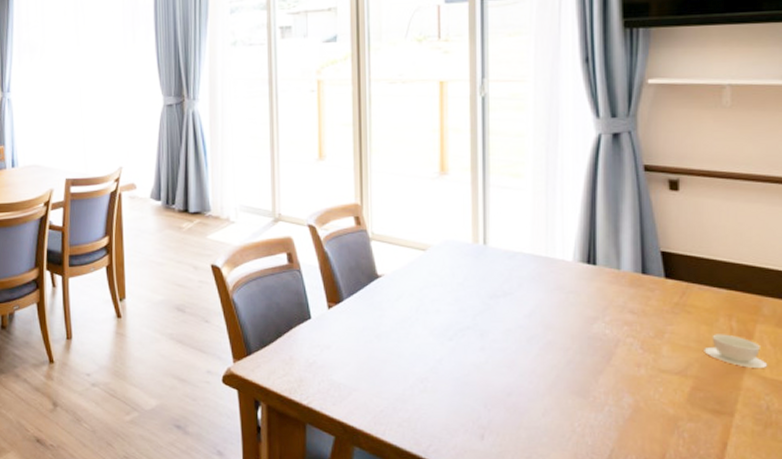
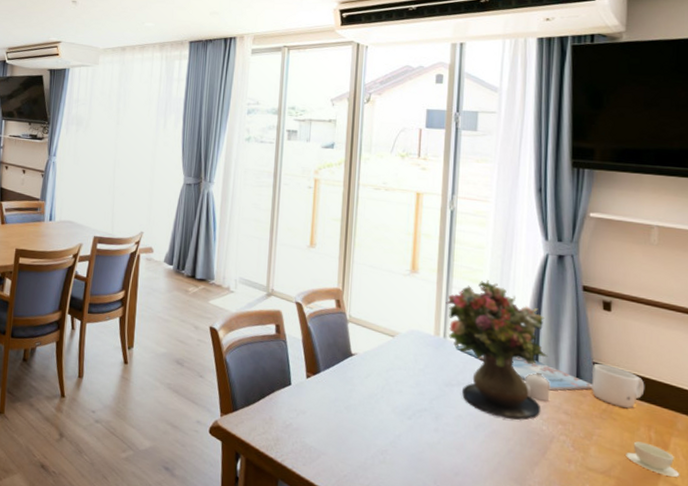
bouquet: none [483,173,607,327] -> present [446,280,548,421]
magazine: none [497,251,662,289] -> present [455,345,593,391]
sugar bowl: none [581,270,612,302] -> present [524,372,551,401]
mug: none [660,251,723,299] -> present [592,363,645,409]

